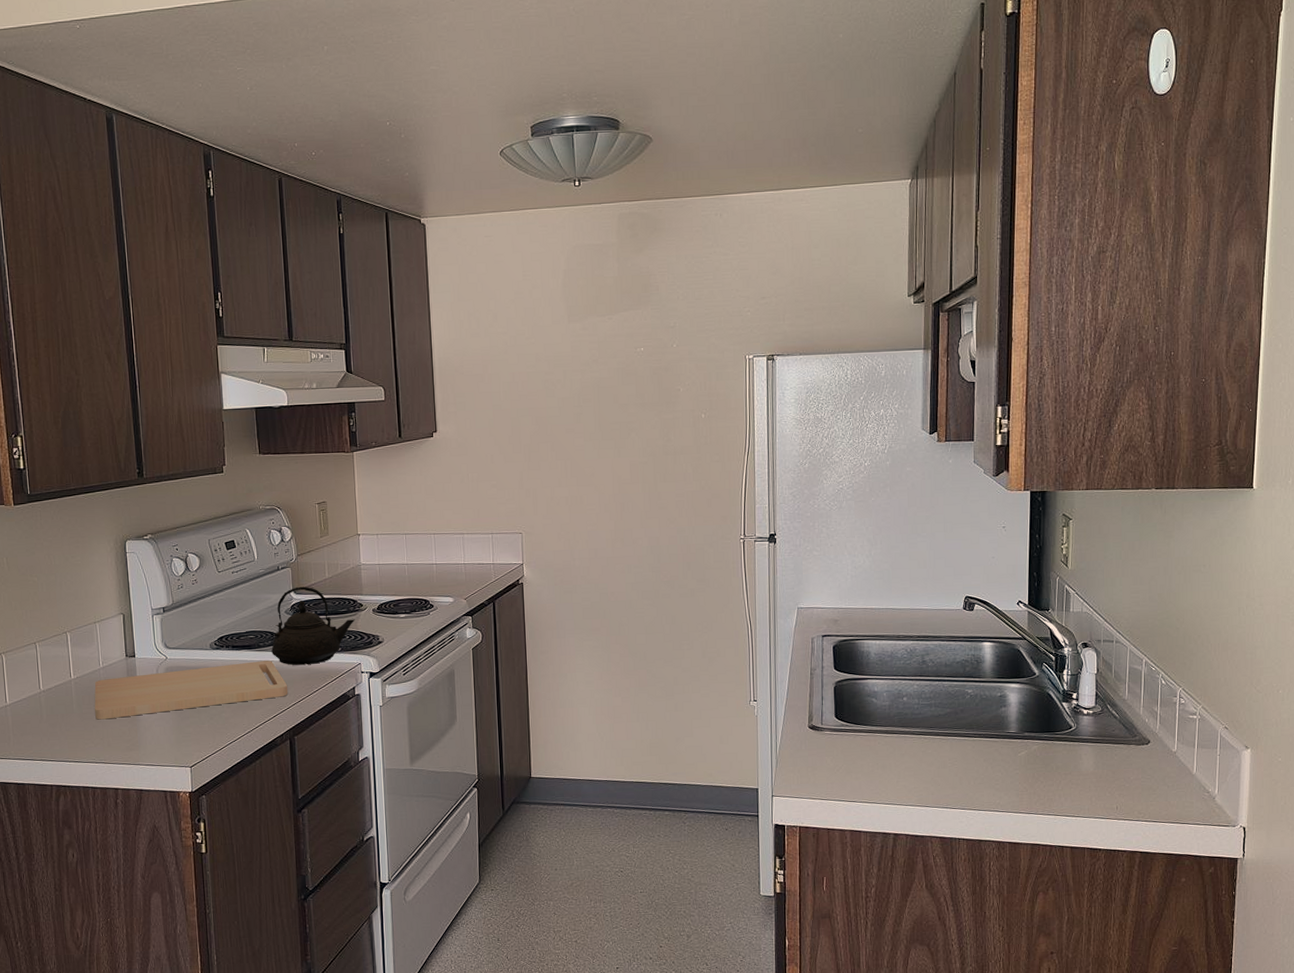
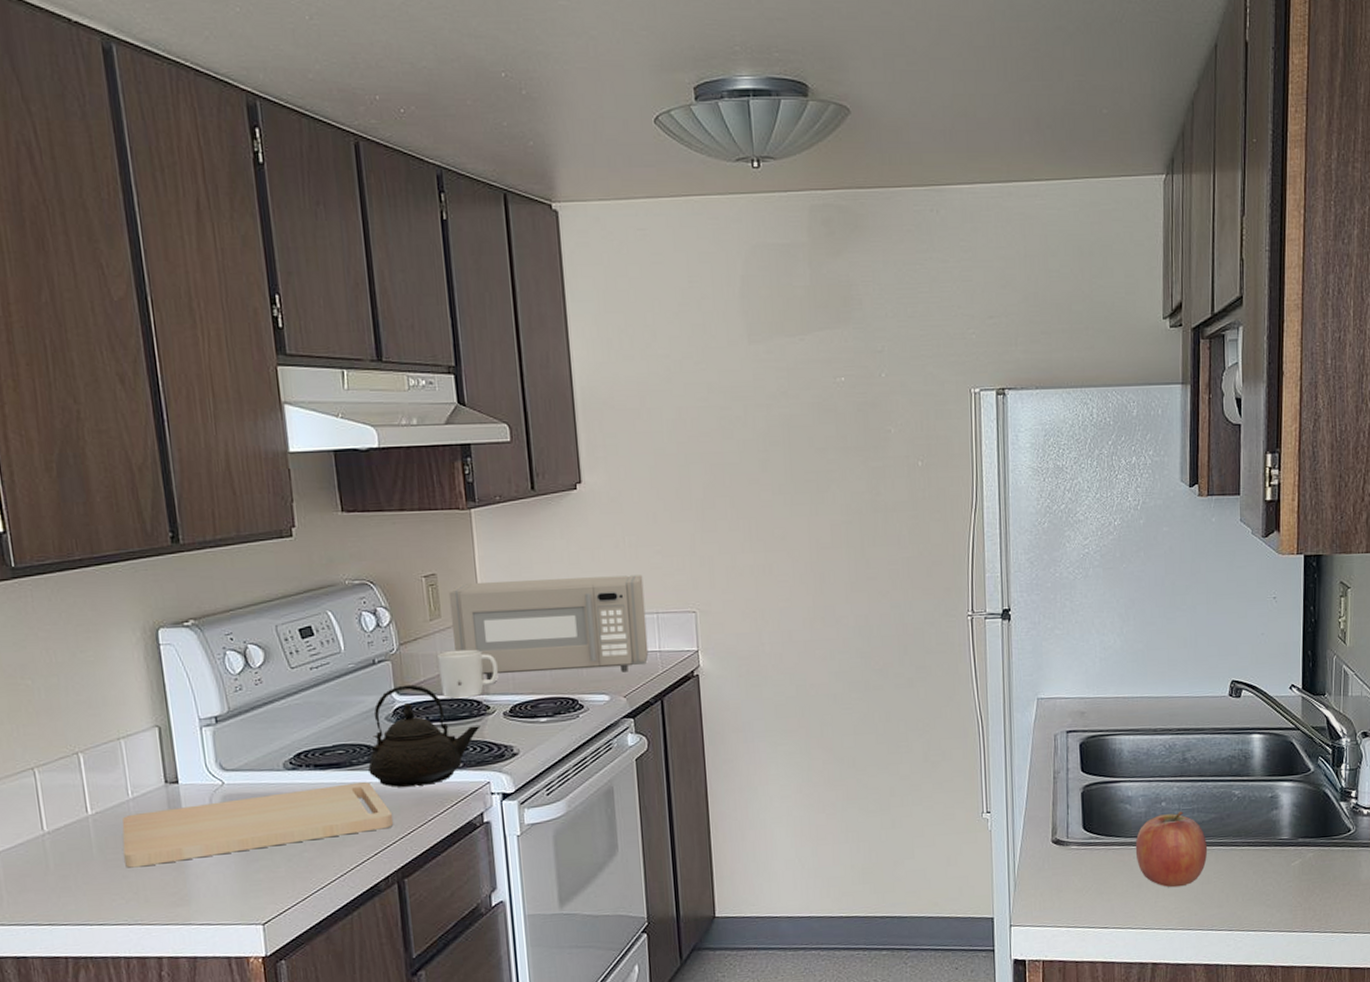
mug: none [324,559,370,598] -> present [436,649,499,699]
microwave: none [335,503,485,585] -> present [448,575,649,681]
fruit: none [880,706,944,770] -> present [1135,811,1208,888]

